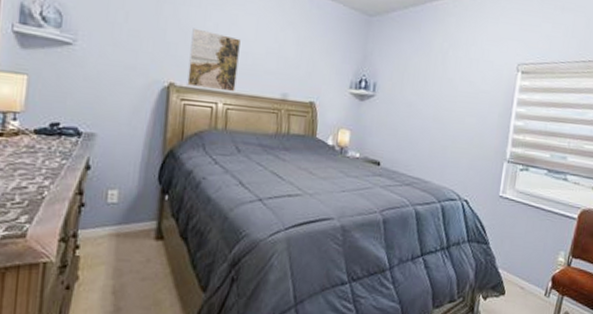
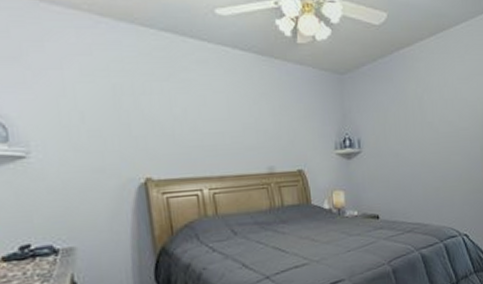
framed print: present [187,28,241,93] -> none [159,116,219,178]

